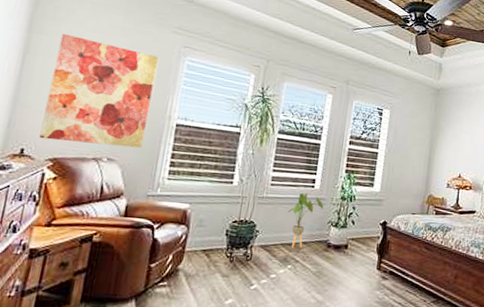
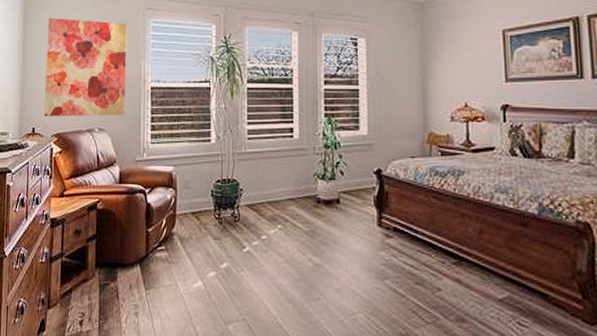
house plant: present [288,192,324,249] -> none [269,144,306,207]

